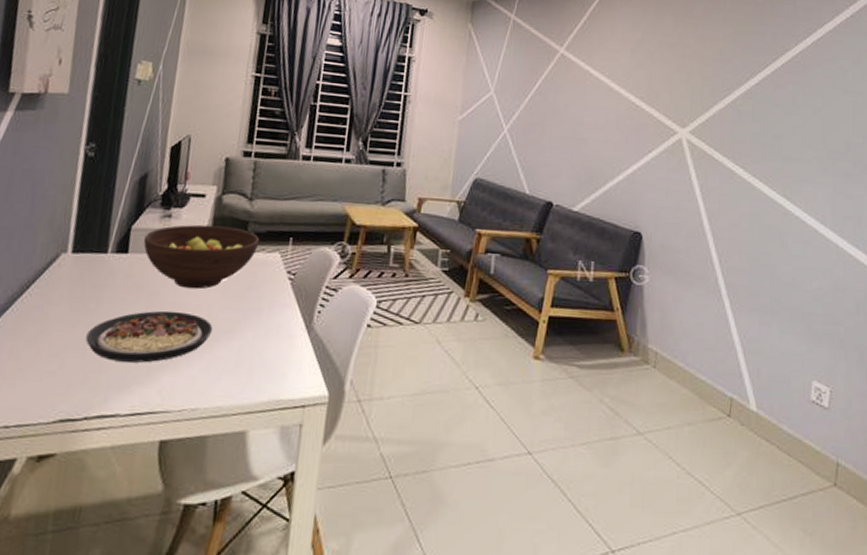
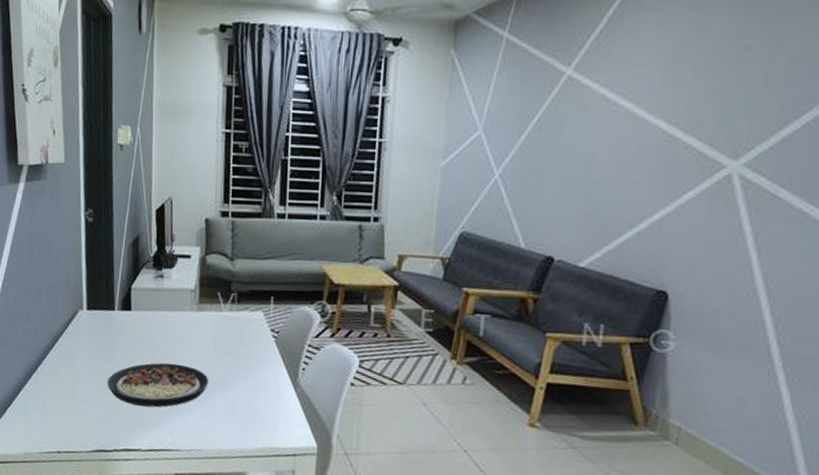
fruit bowl: present [143,224,260,289] -> none [143,284,243,345]

